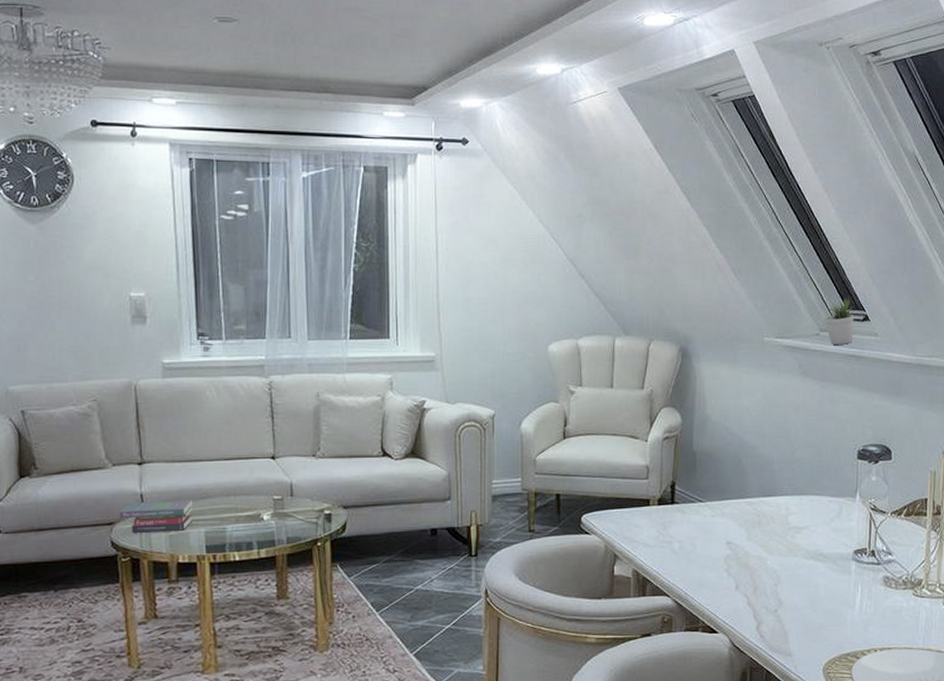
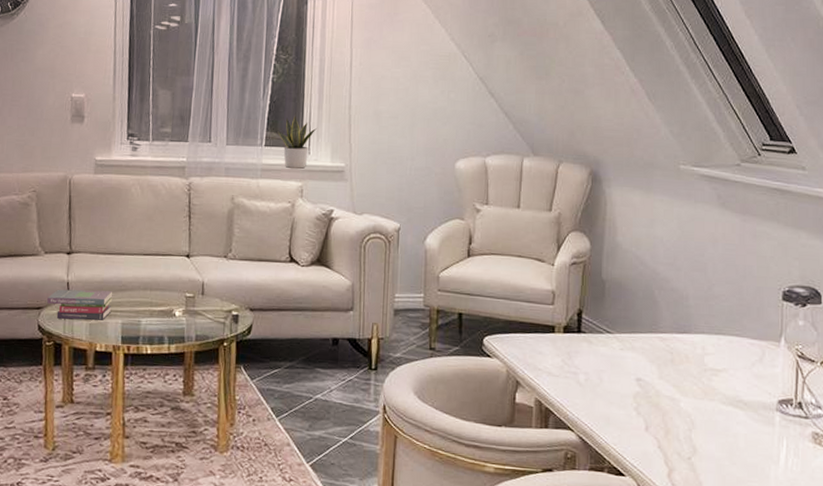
potted plant: none [362,305,404,362] -> present [277,114,317,170]
potted plant: present [824,298,854,346] -> none [745,128,779,178]

